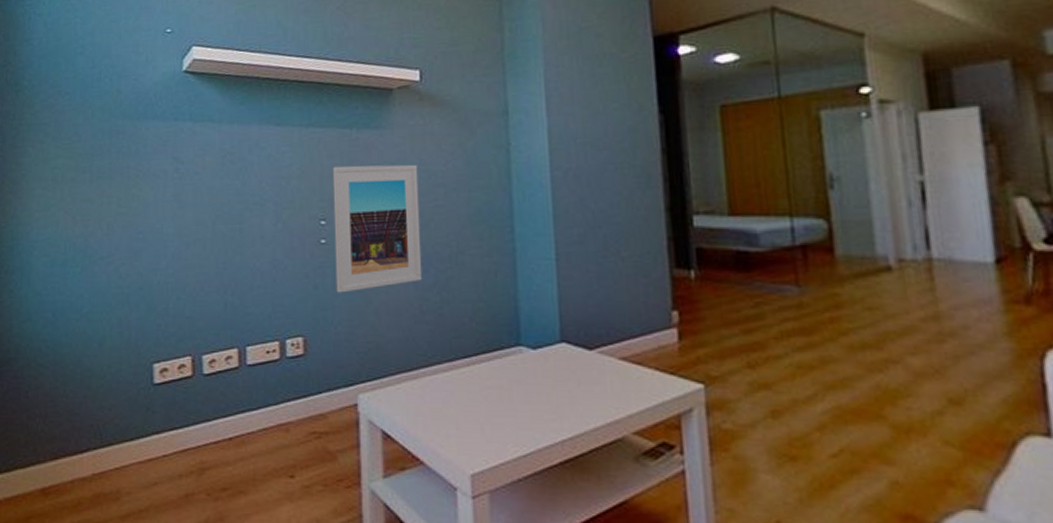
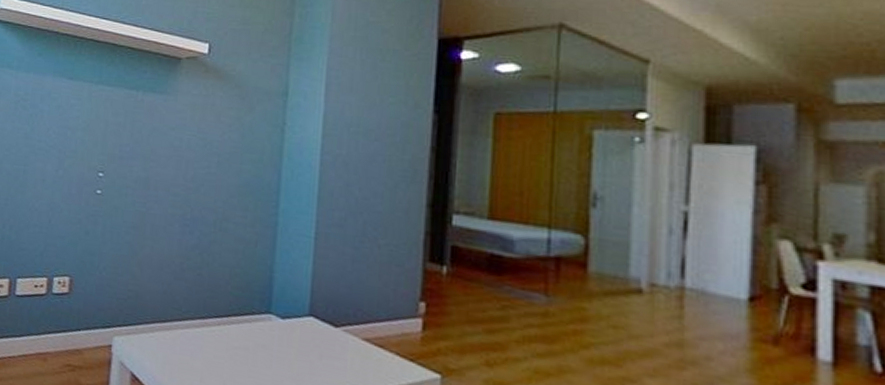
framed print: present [332,164,423,293] -> none [105,123,196,242]

